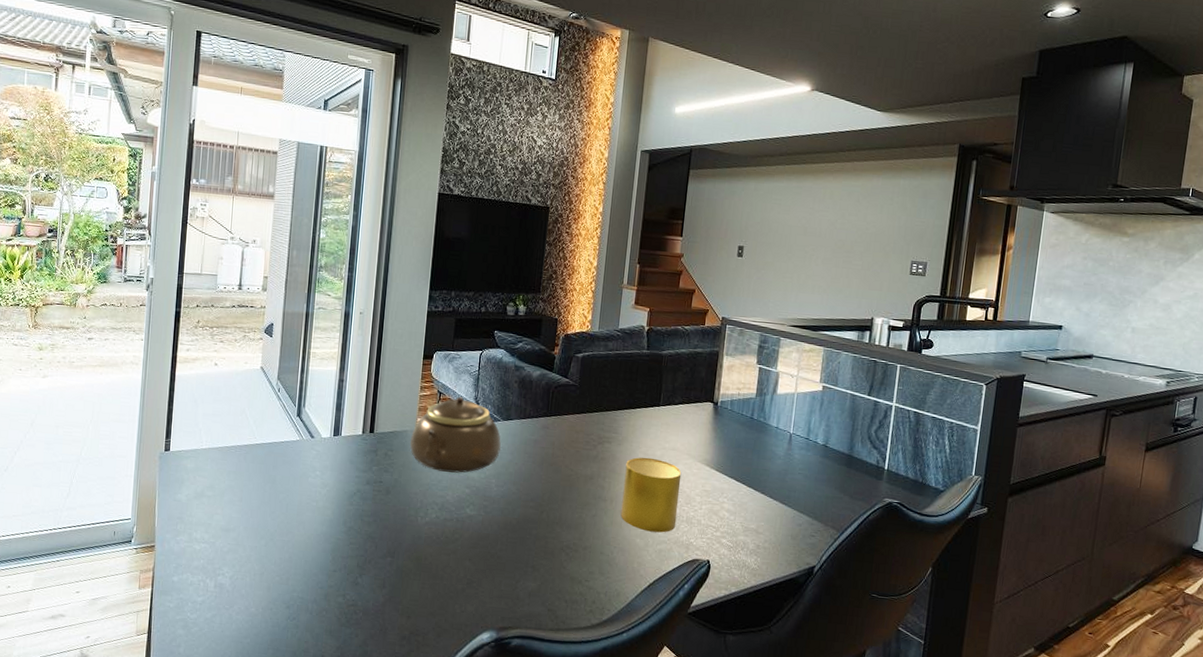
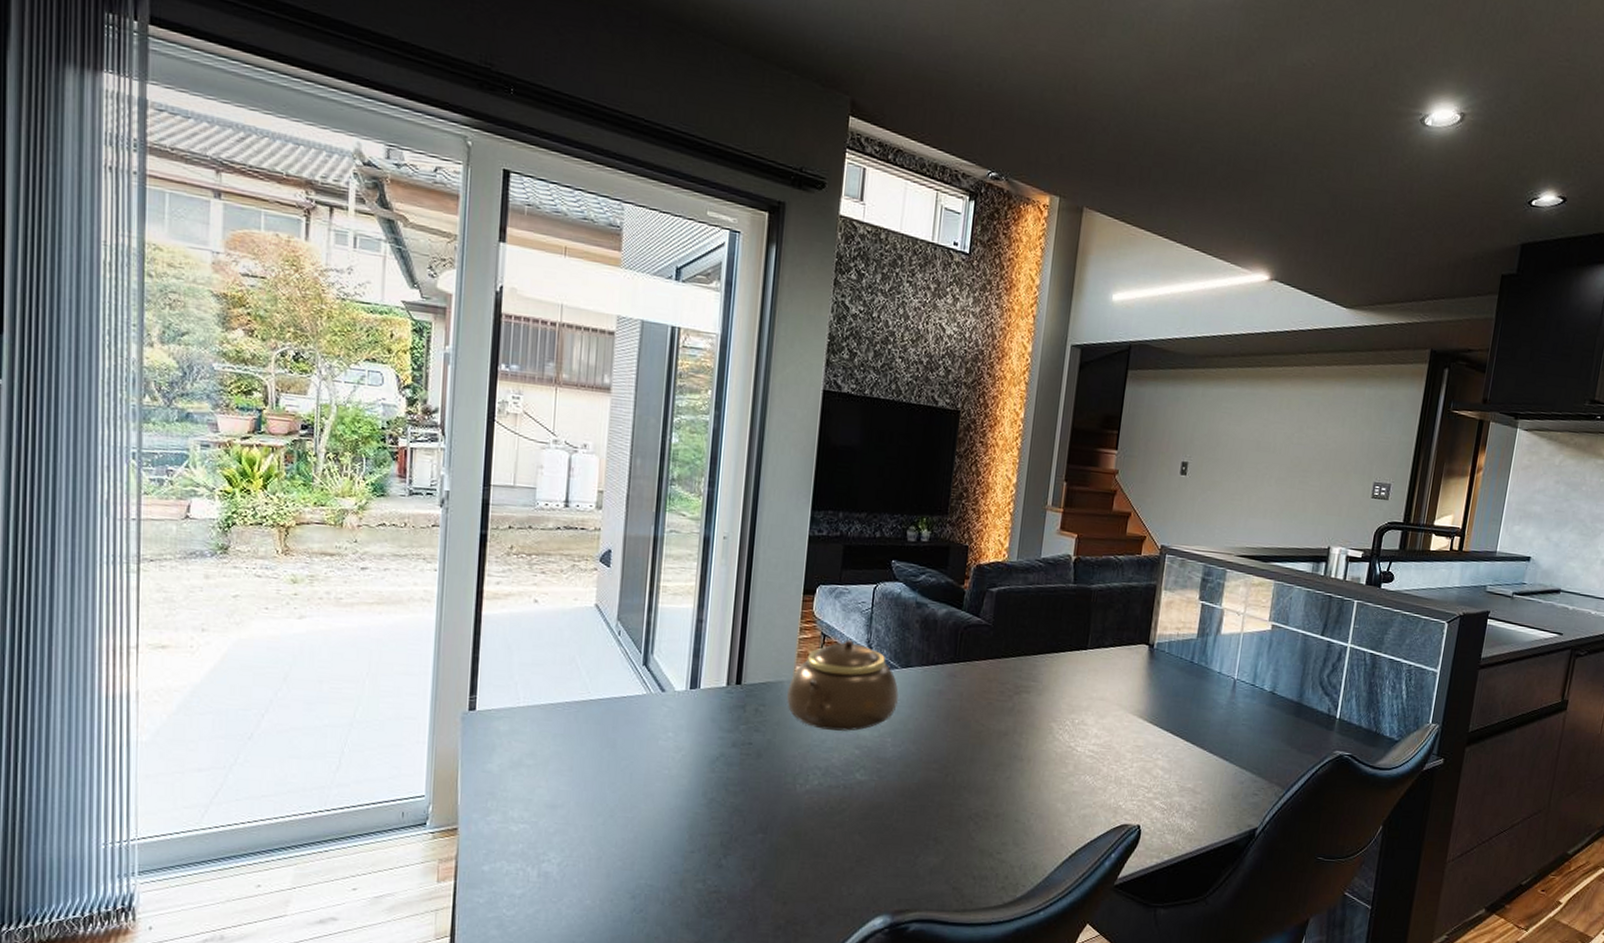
cup: present [620,457,682,533] -> none [1039,709,1111,796]

